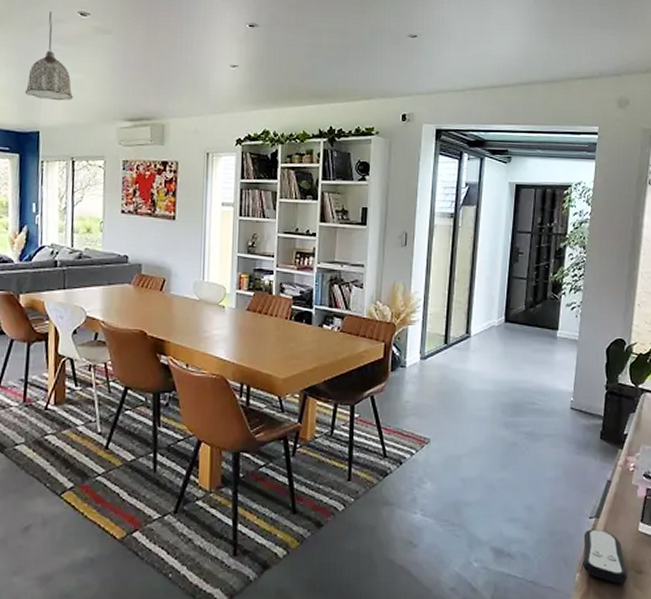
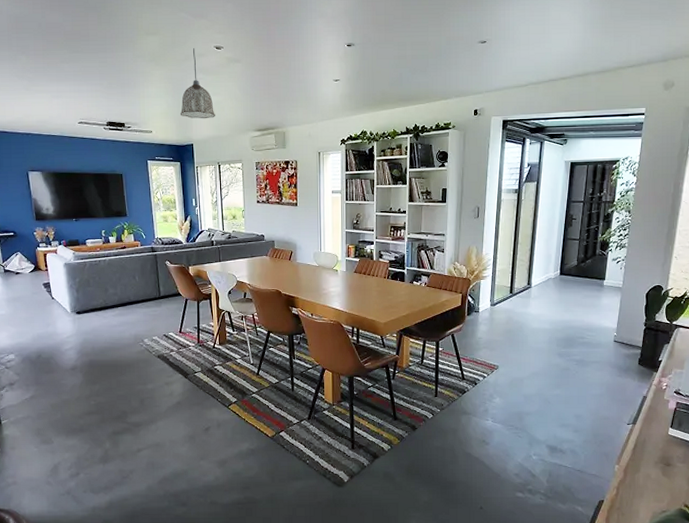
remote control: present [583,529,627,584] -> none [621,432,657,474]

